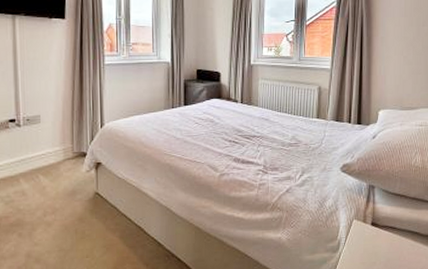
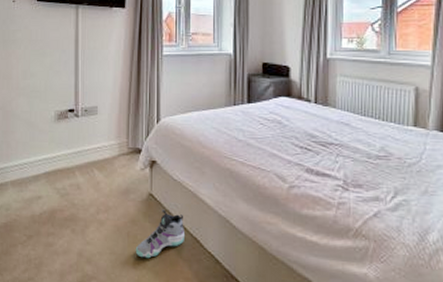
sneaker: none [83,205,130,251] -> present [135,209,184,259]

